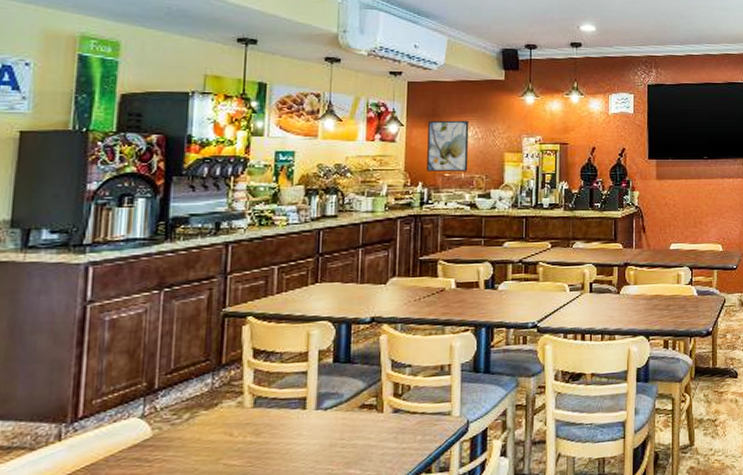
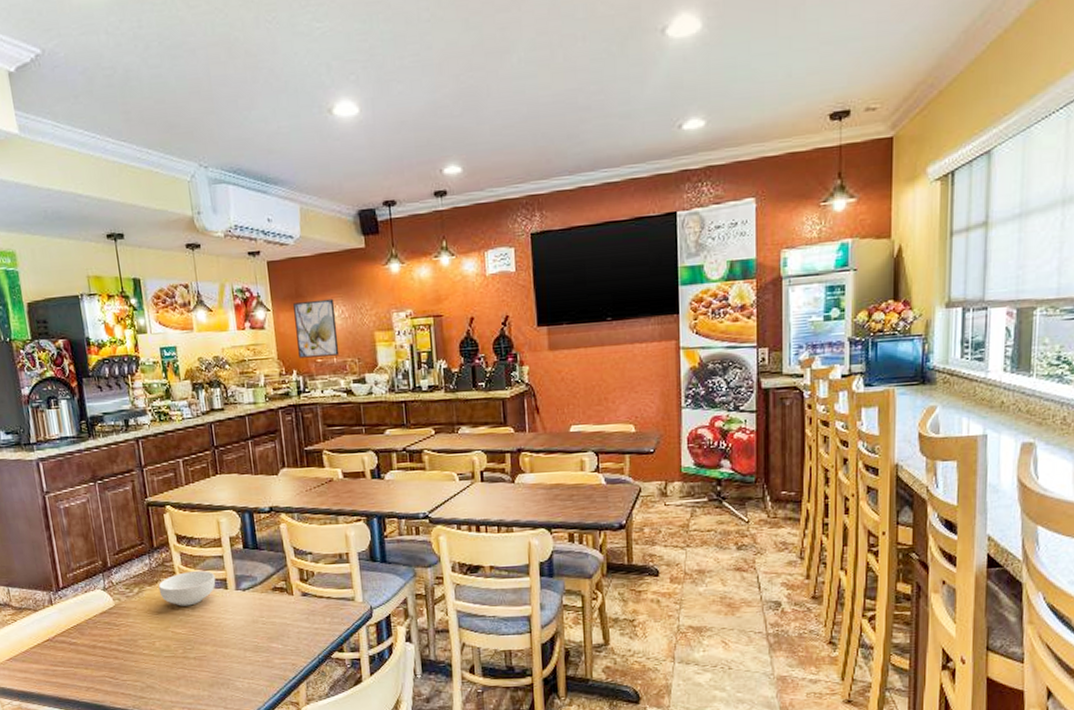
cereal bowl: none [217,389,293,433] -> present [158,571,216,606]

